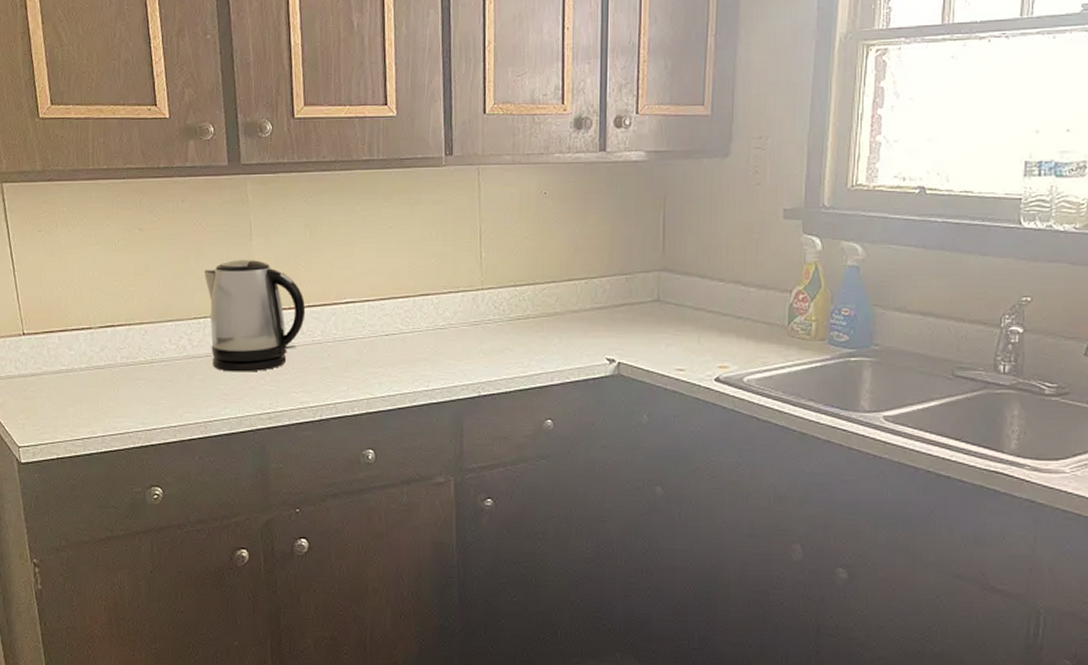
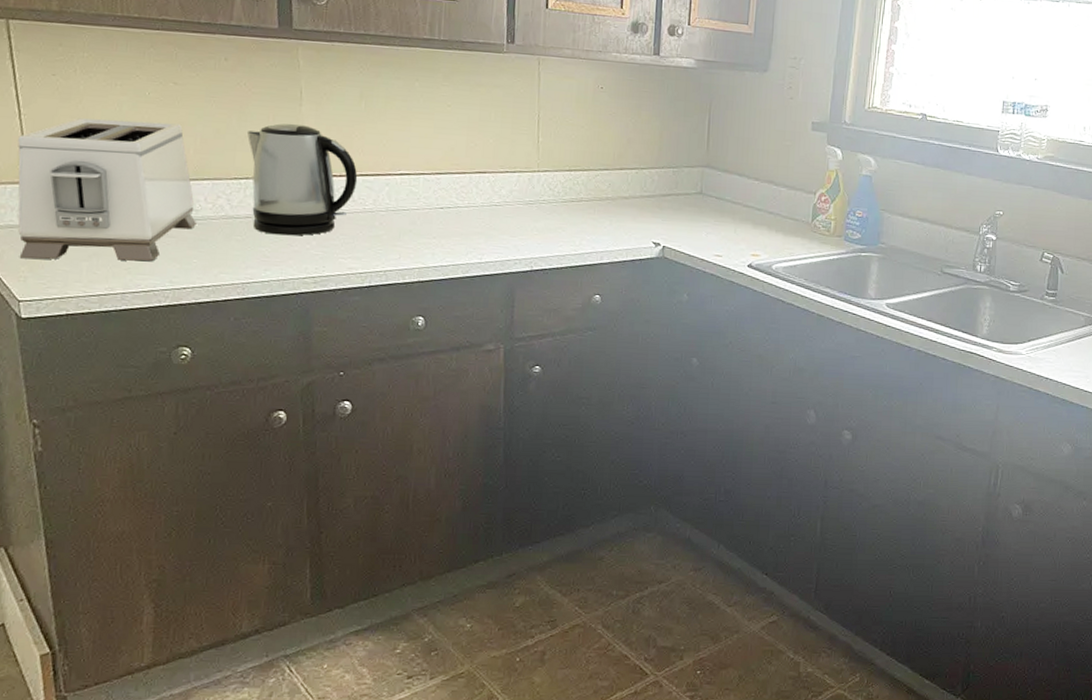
toaster: none [13,269,163,407] -> present [17,118,196,261]

